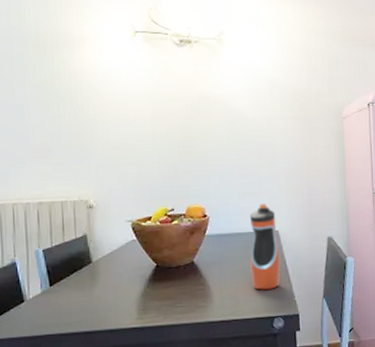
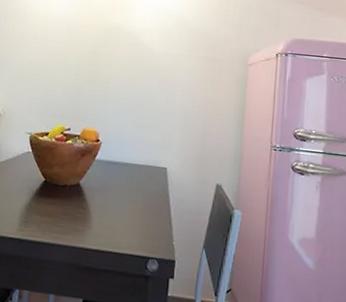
water bottle: present [249,203,281,290] -> none [132,137,166,228]

